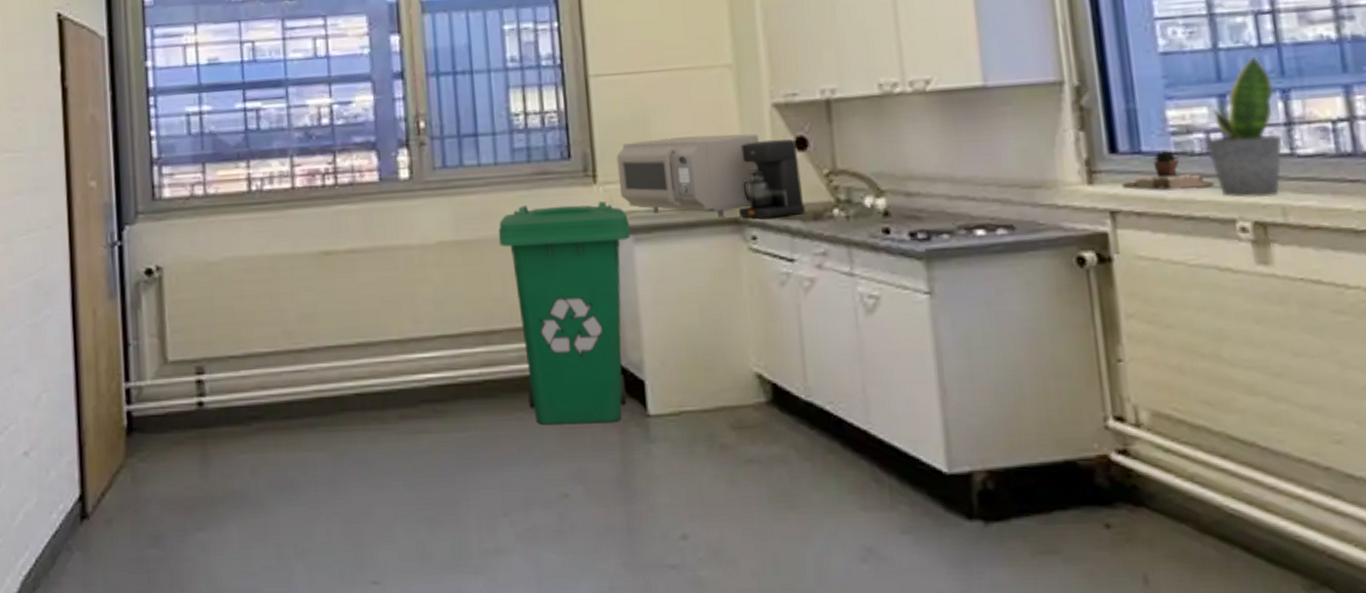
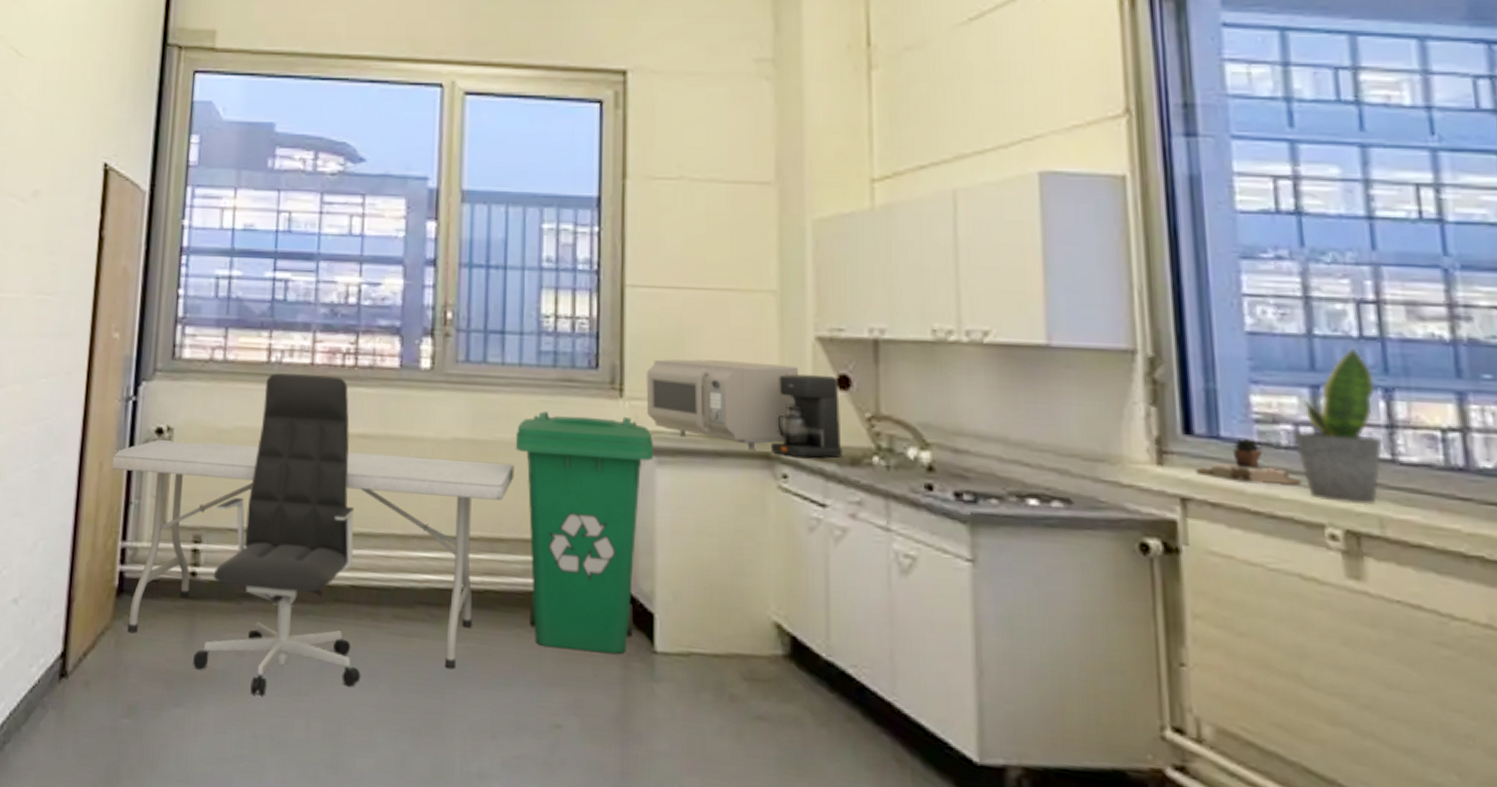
folding table: none [105,259,501,468] -> present [112,438,515,669]
office chair: none [210,197,375,509] -> present [193,372,361,696]

